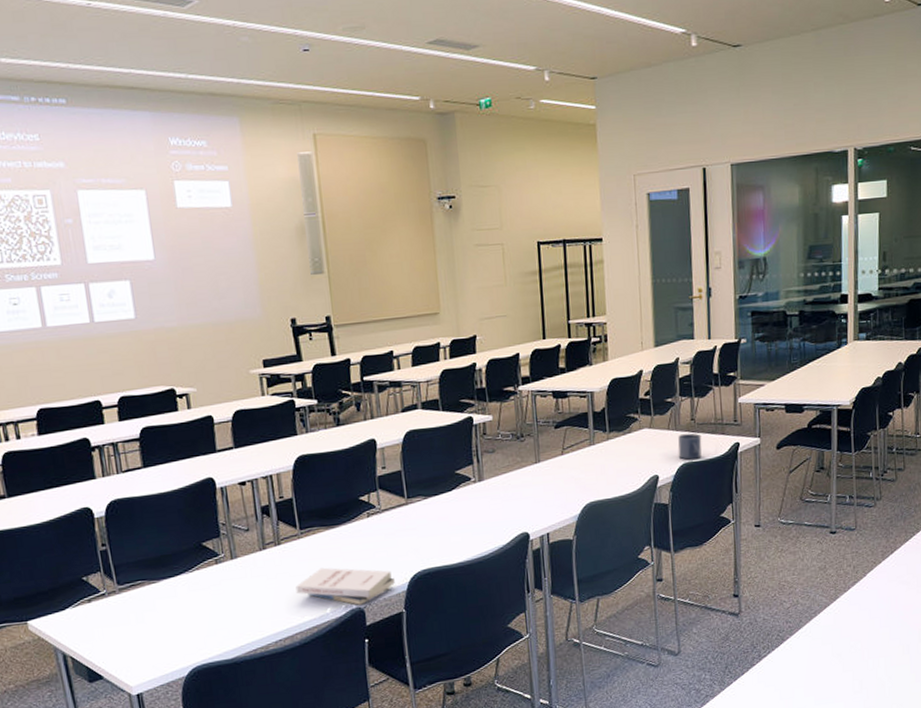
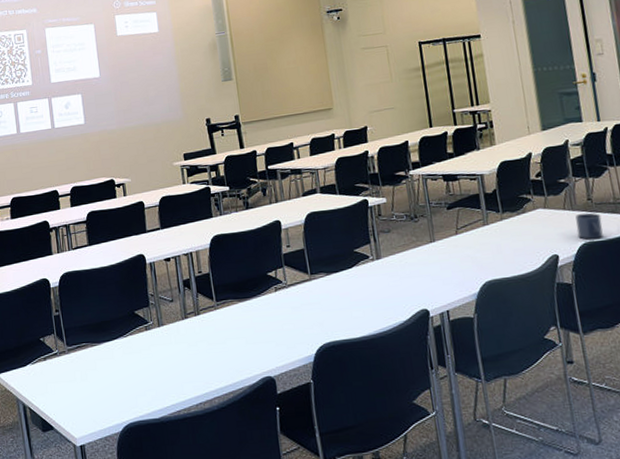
books: present [295,567,395,605] -> none [213,337,302,374]

